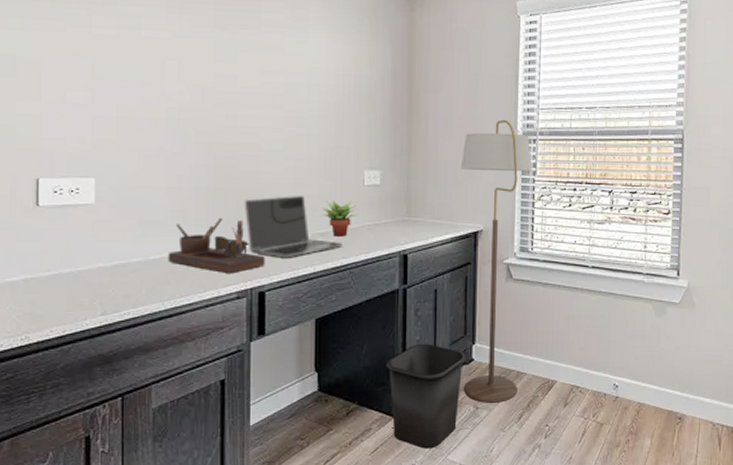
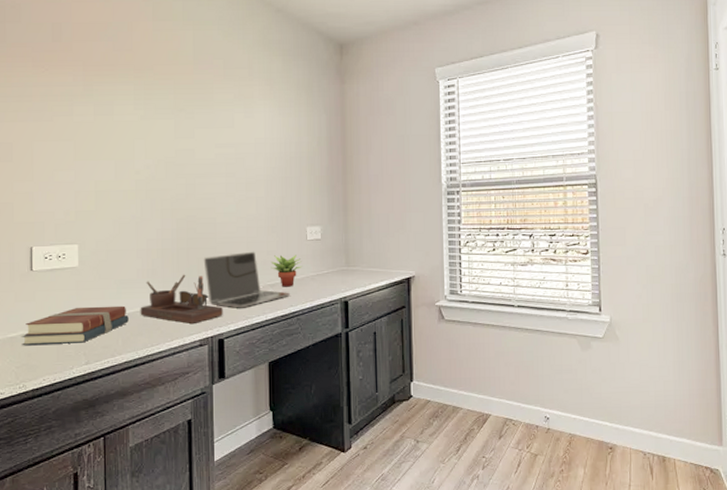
books: none [25,250,154,291] -> present [22,305,129,345]
waste bin: present [386,343,466,449] -> none [333,382,406,481]
floor lamp: present [460,119,533,403] -> none [392,174,457,437]

